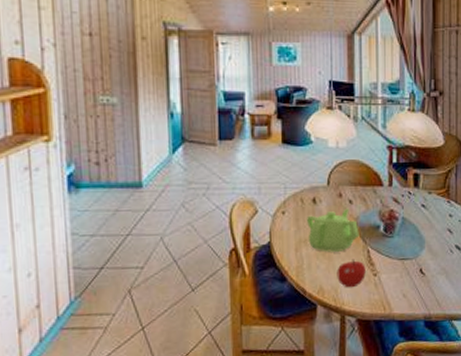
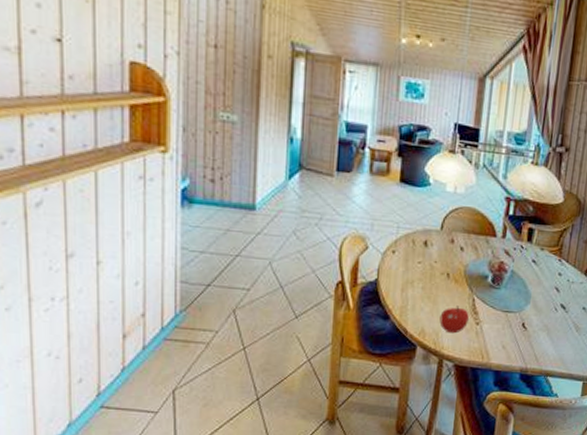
teapot: present [306,208,360,252] -> none [415,254,467,297]

